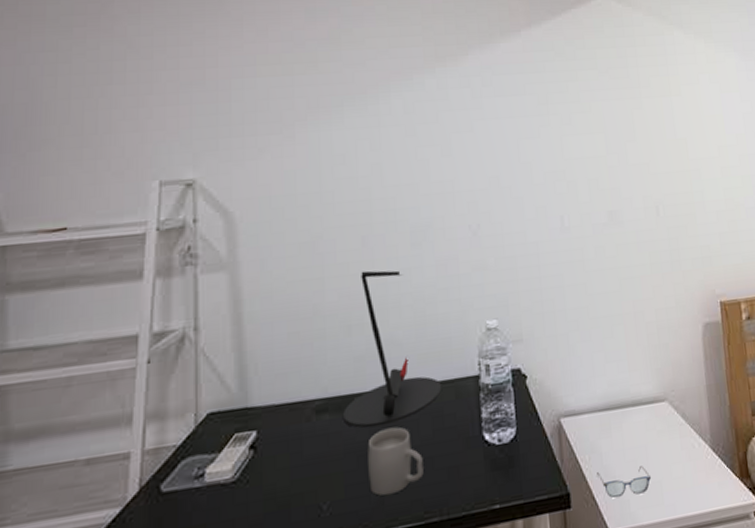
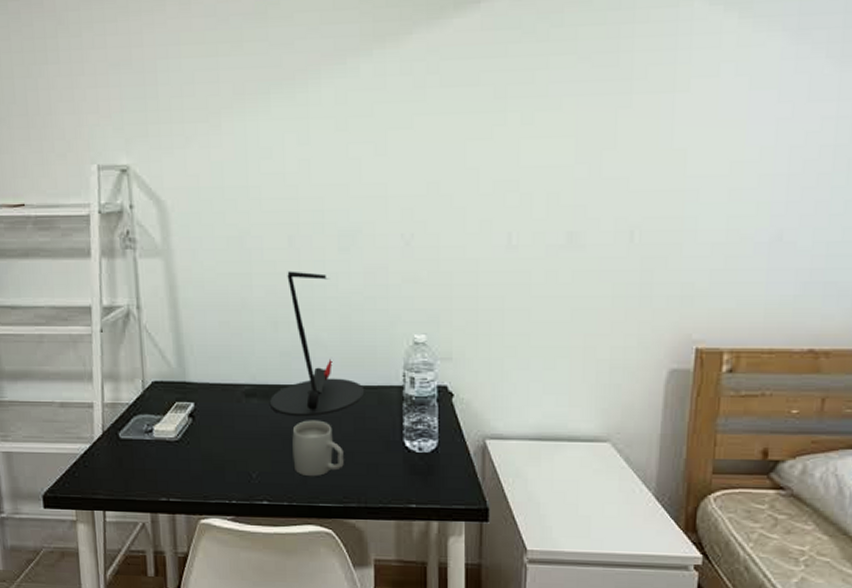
glasses: present [596,466,652,499] -> none [518,496,580,524]

